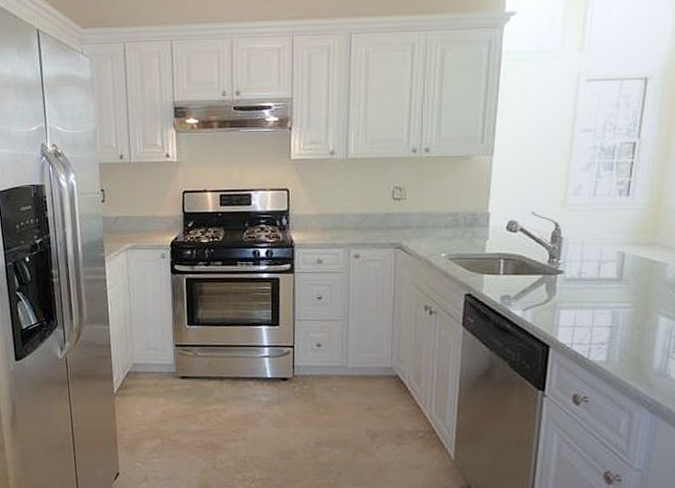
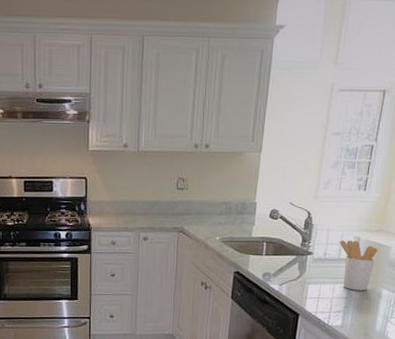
utensil holder: none [598,256,650,318] -> present [340,240,378,291]

